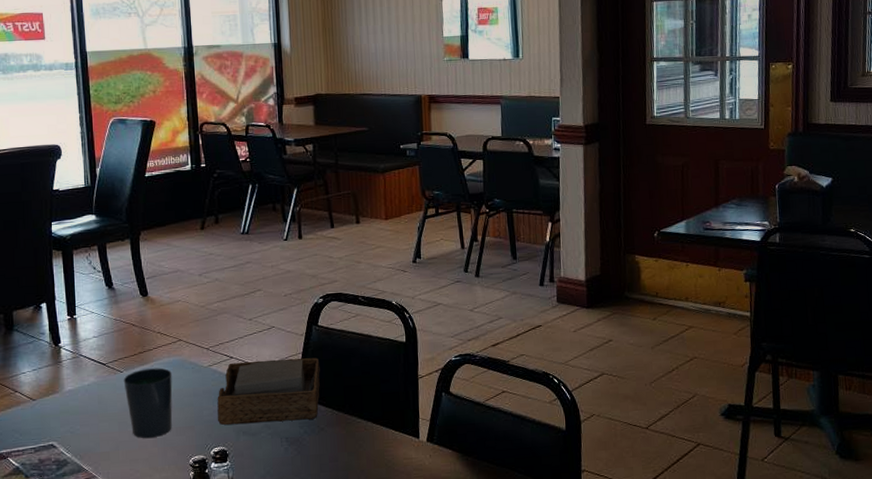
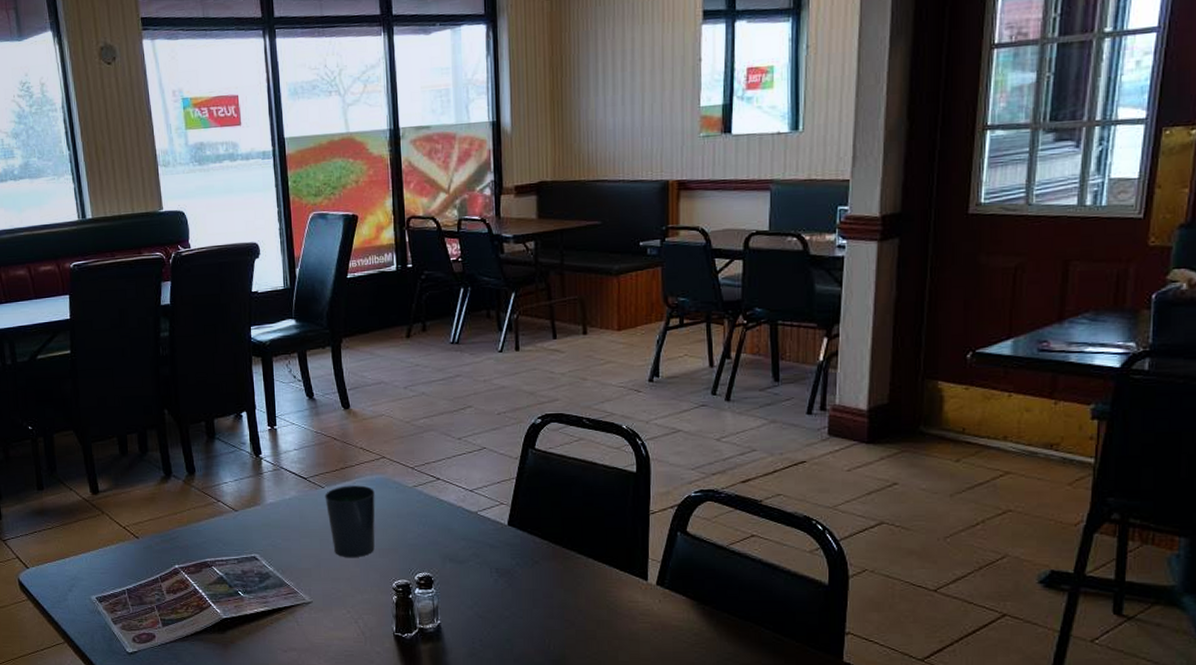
napkin holder: present [217,358,320,425] -> none [422,483,536,551]

